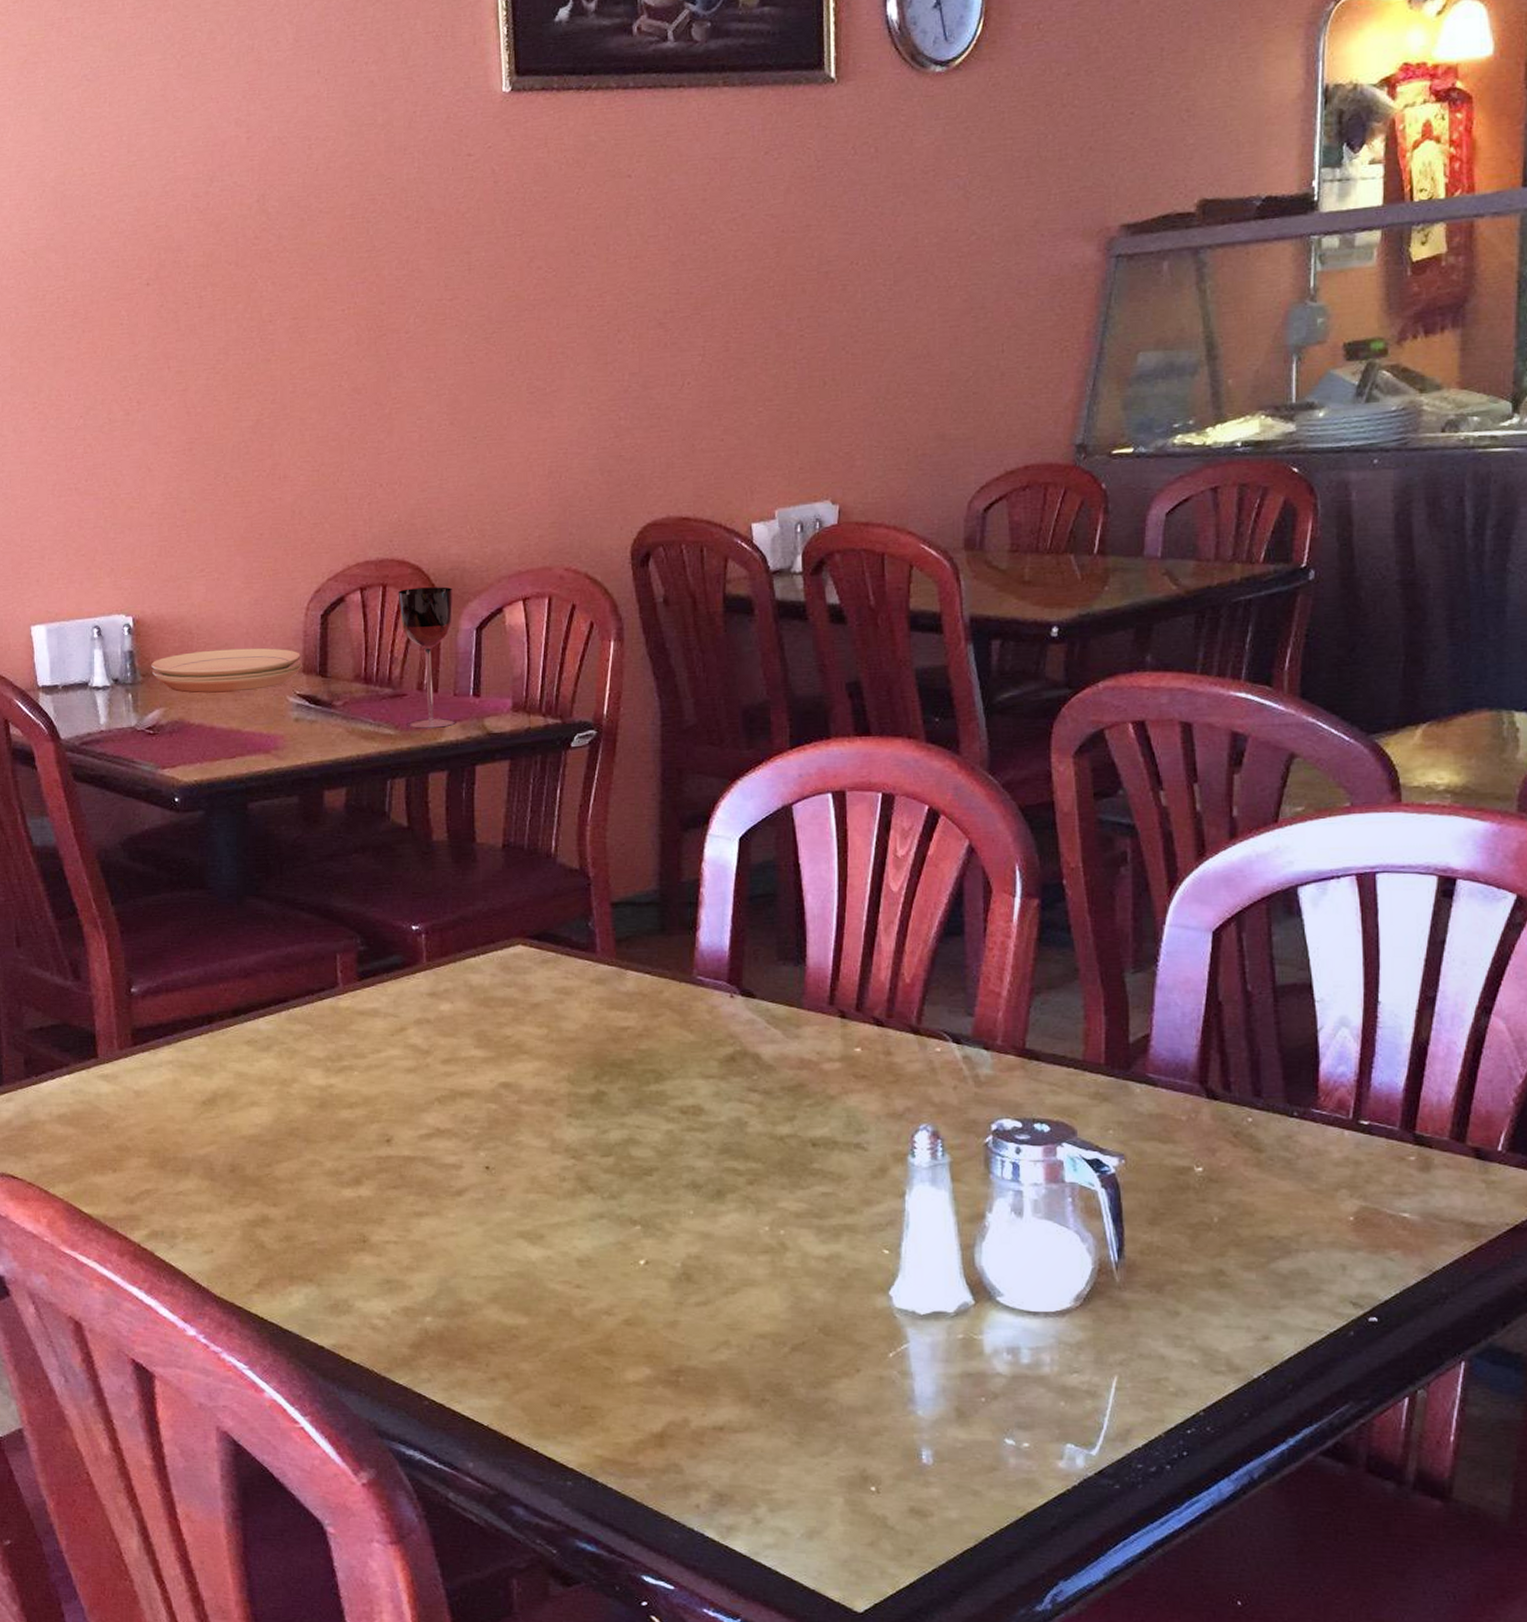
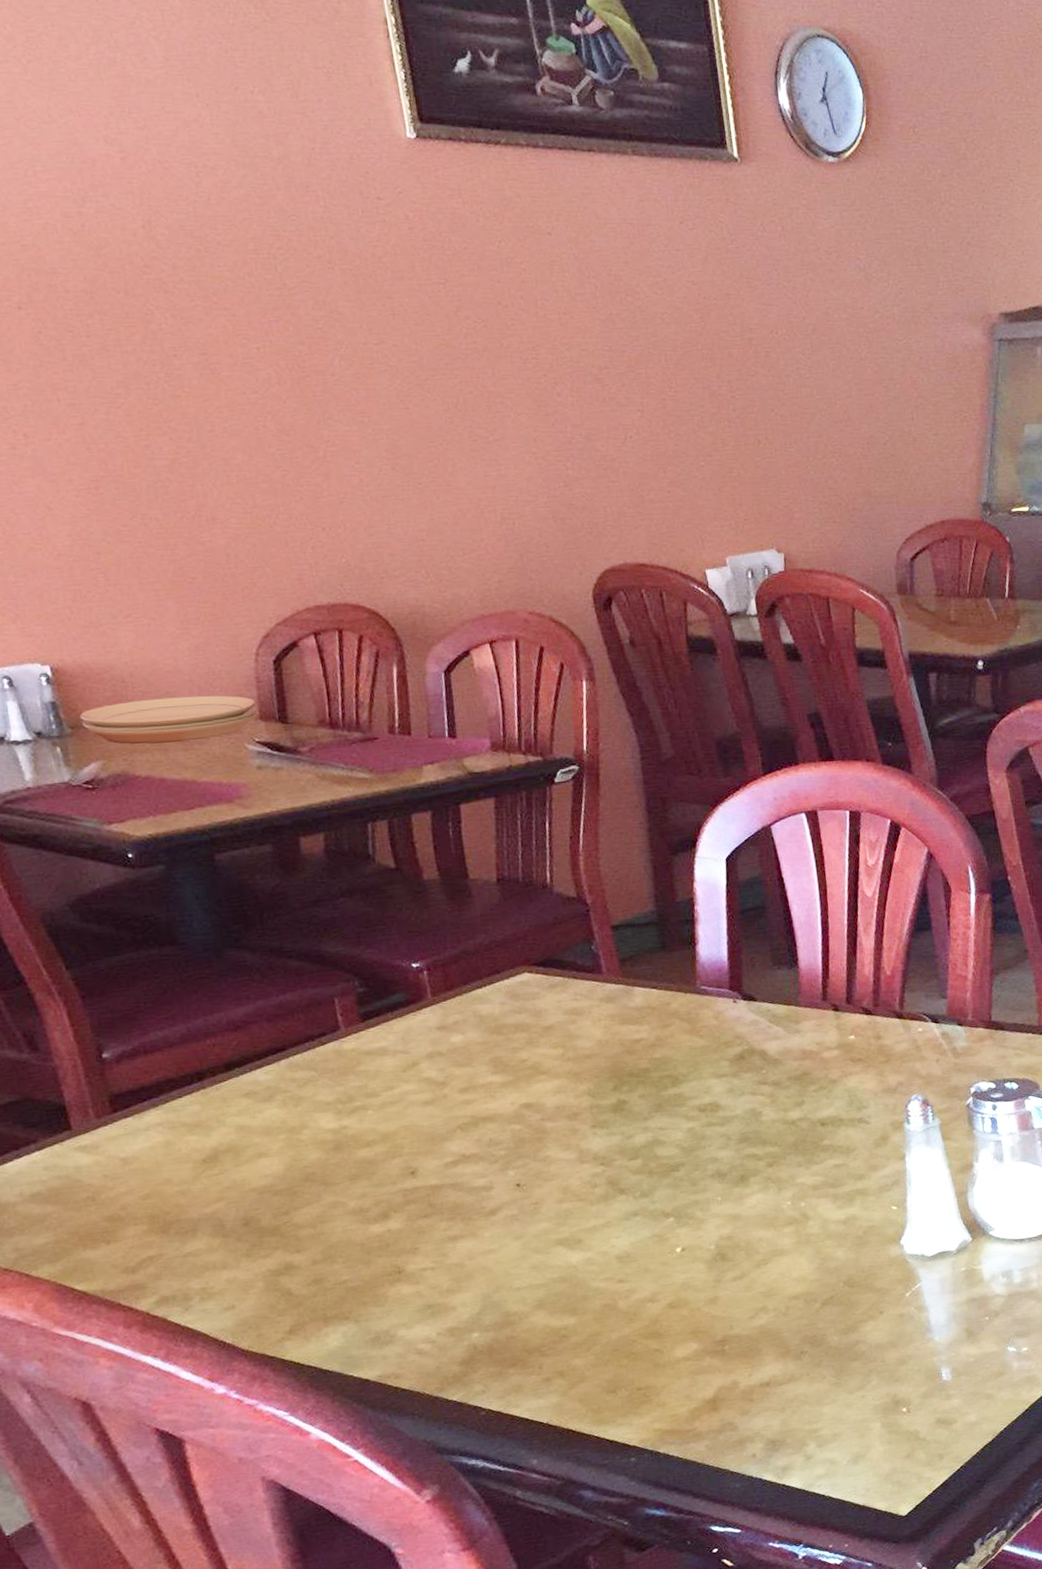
wineglass: present [398,586,456,729] -> none [355,630,434,771]

